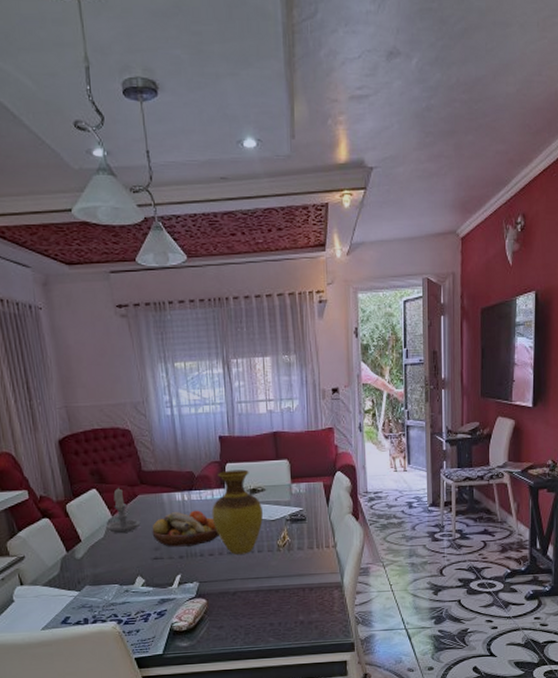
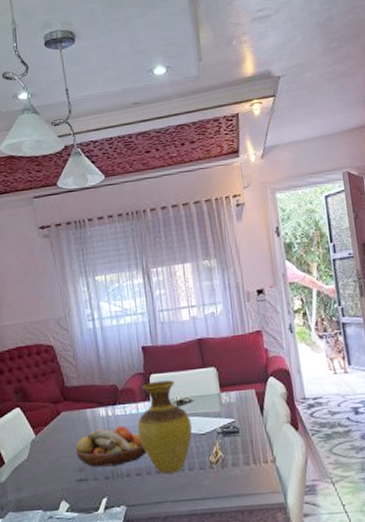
candle: present [106,487,141,533] -> none [29,404,64,454]

